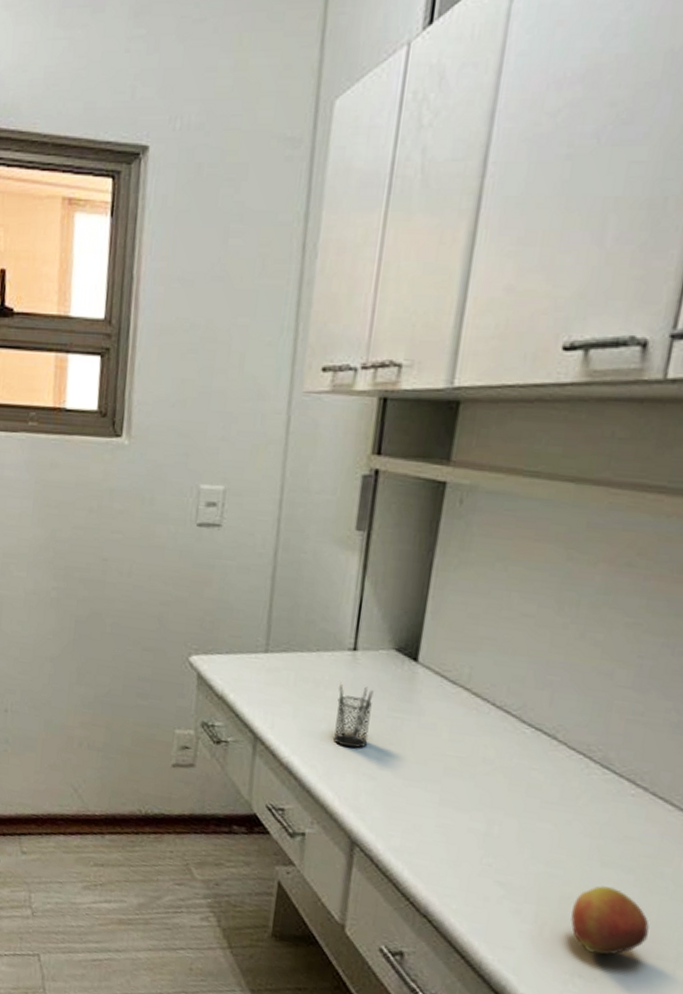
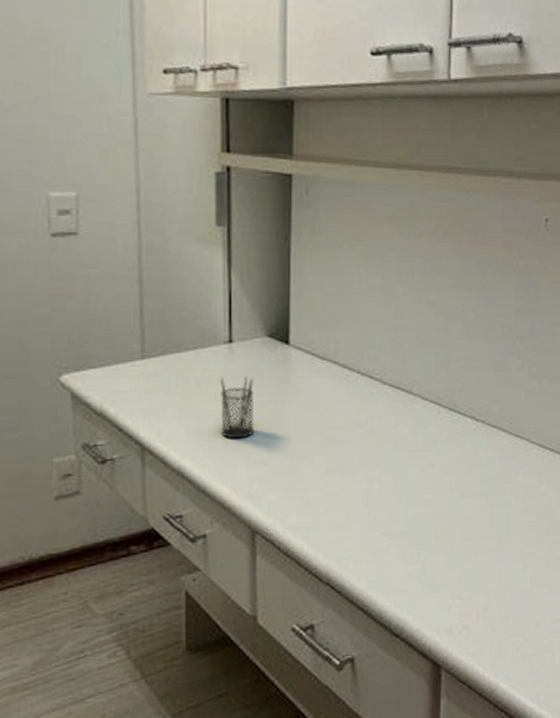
apple: present [570,886,649,956] -> none [445,512,502,574]

